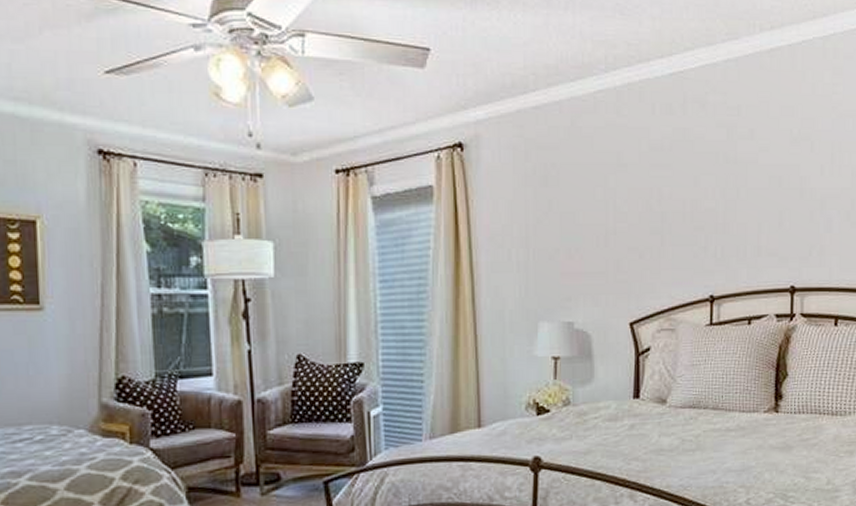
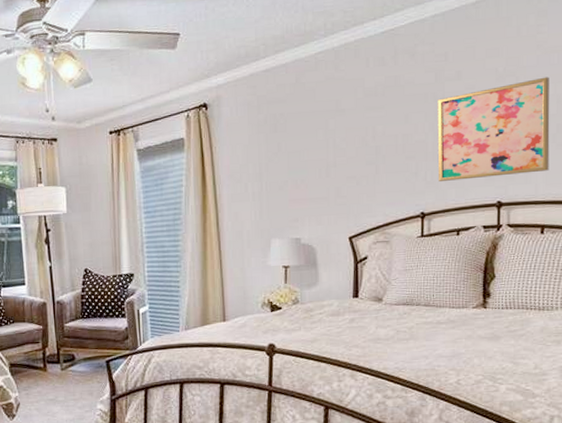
wall art: none [728,144,845,259] -> present [437,77,550,181]

